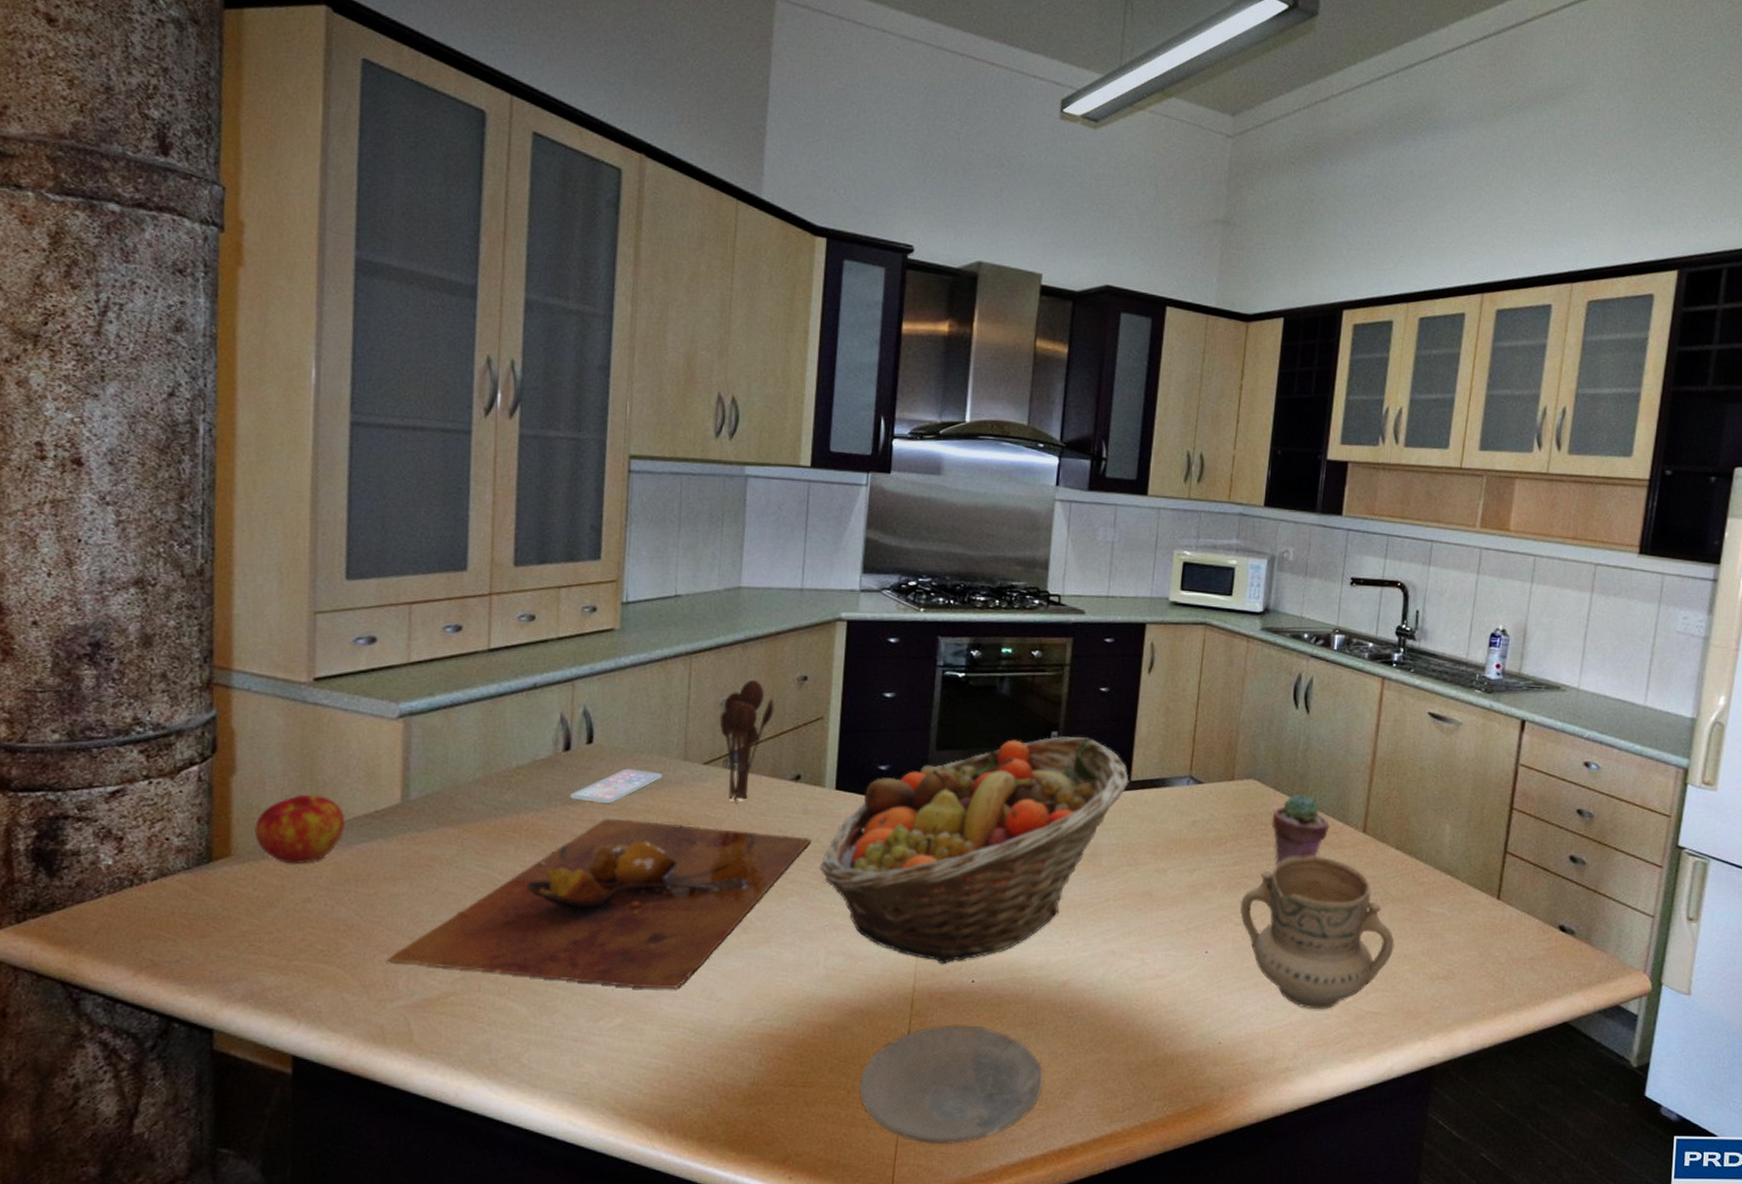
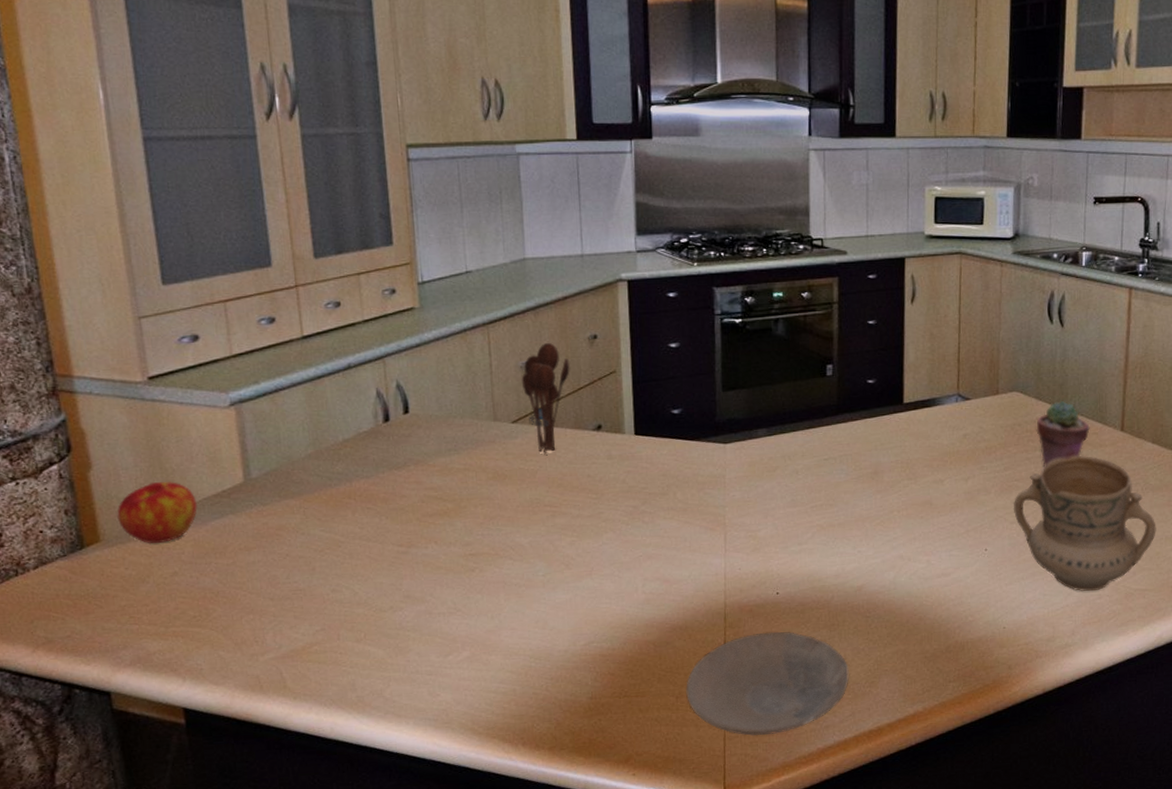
cutting board: present [388,818,812,988] -> none [254,478,618,625]
smartphone: present [570,768,663,804] -> none [395,433,477,466]
fruit basket: present [819,736,1131,965] -> none [628,367,904,581]

